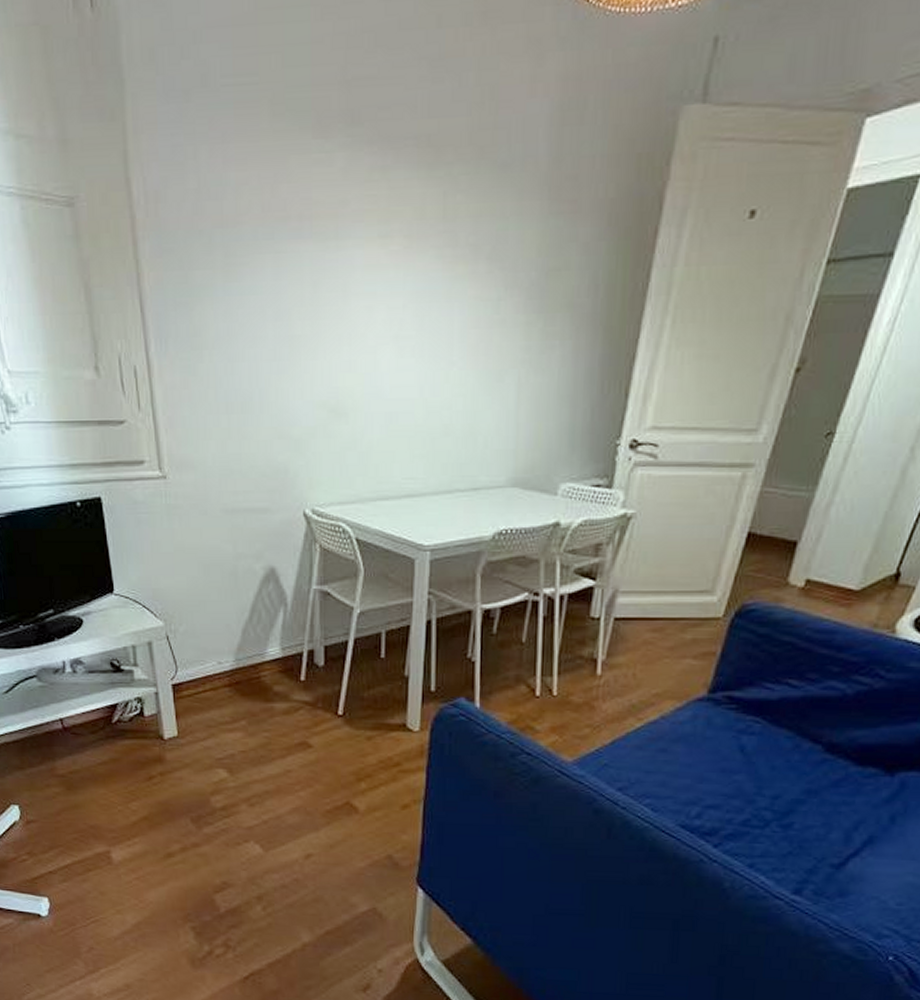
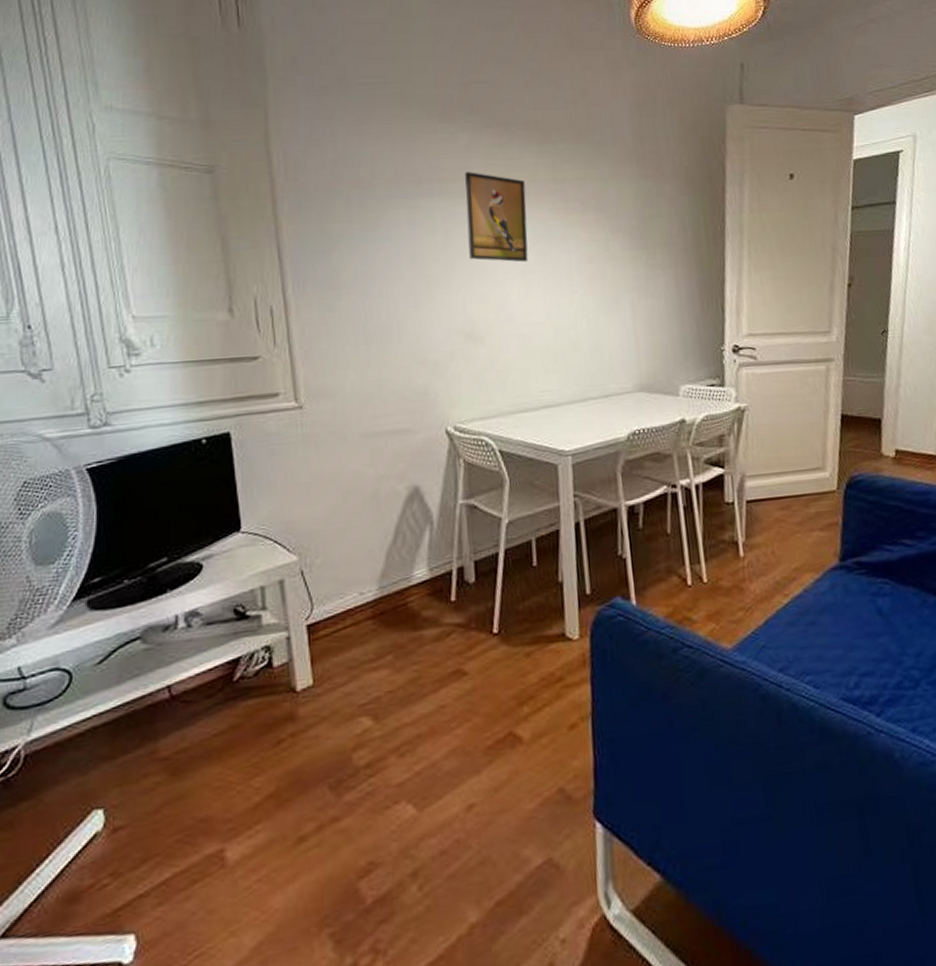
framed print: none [338,206,408,325] -> present [465,172,528,262]

